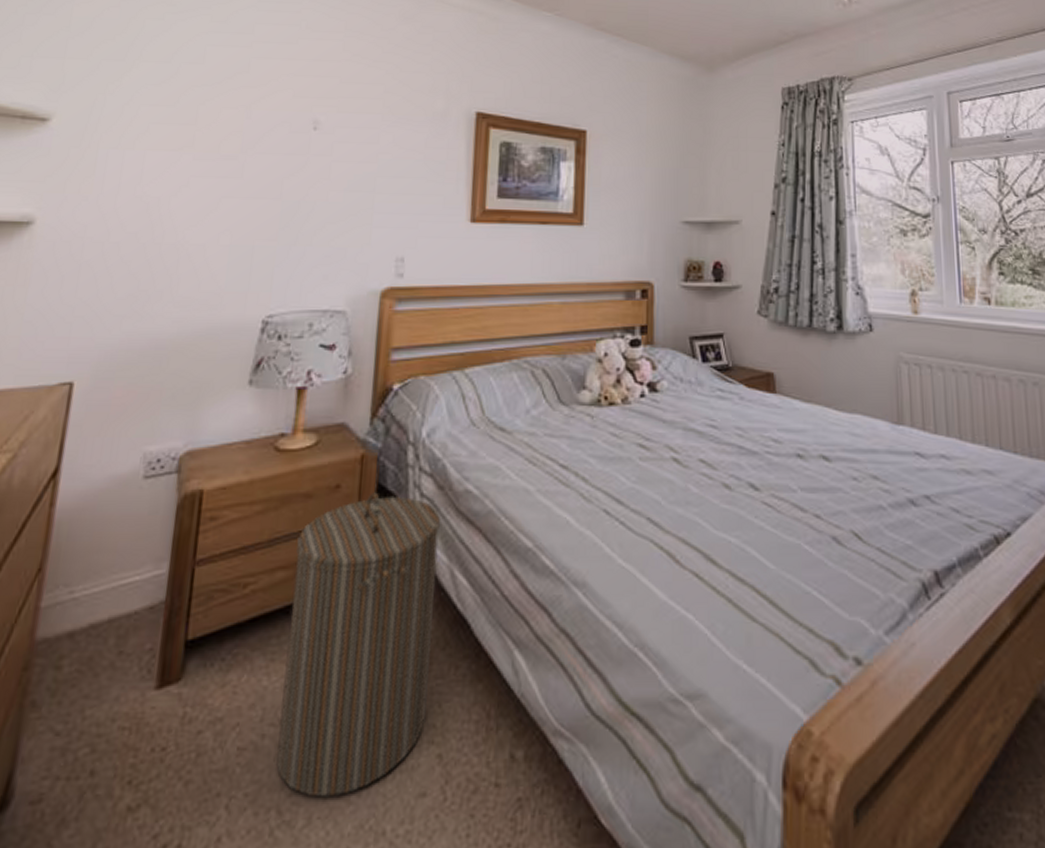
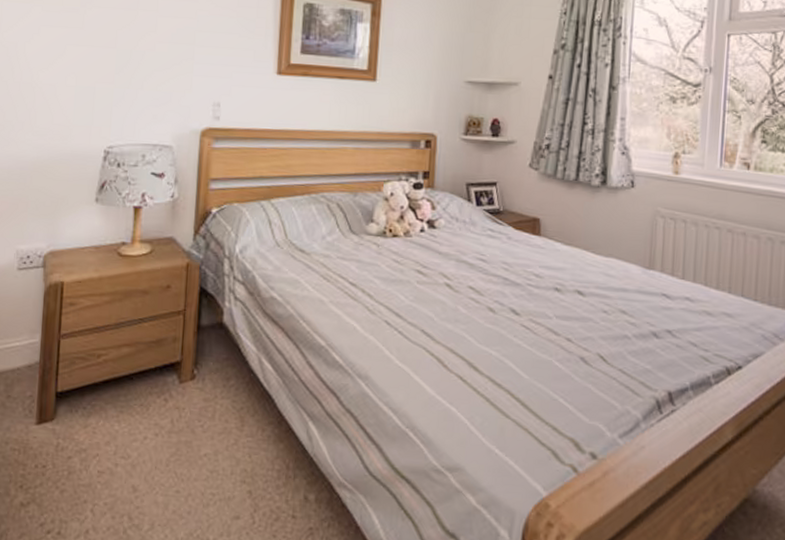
laundry hamper: present [276,492,440,797] -> none [126,293,250,512]

